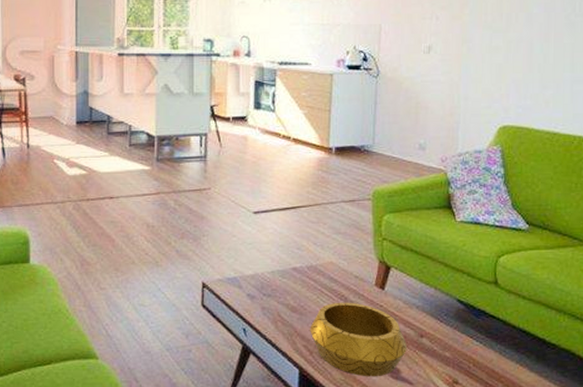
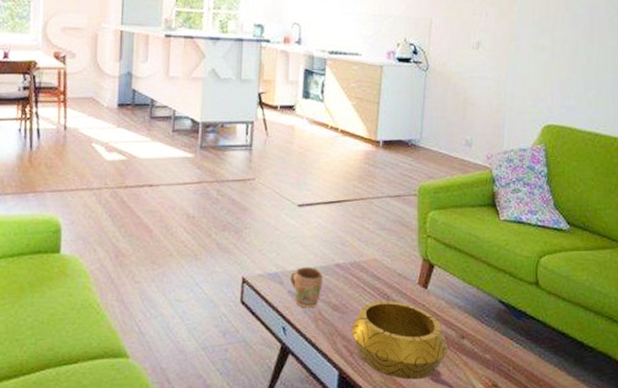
mug: none [248,271,280,310] -> present [290,267,323,308]

